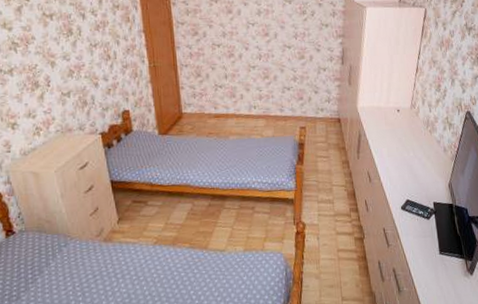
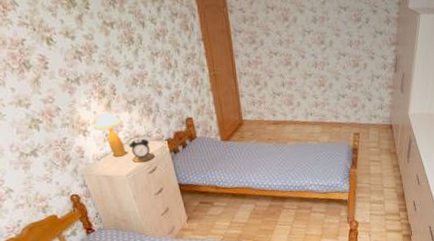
table lamp: none [23,103,56,152] -> present [93,111,126,157]
alarm clock: none [59,130,86,159] -> present [128,137,154,164]

